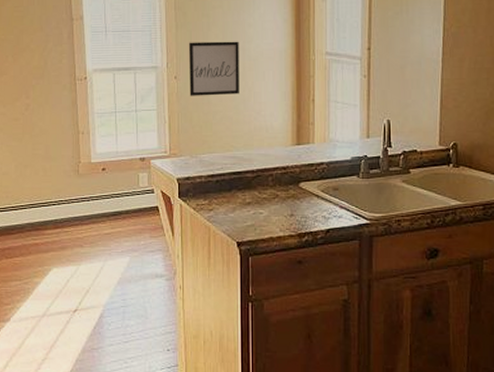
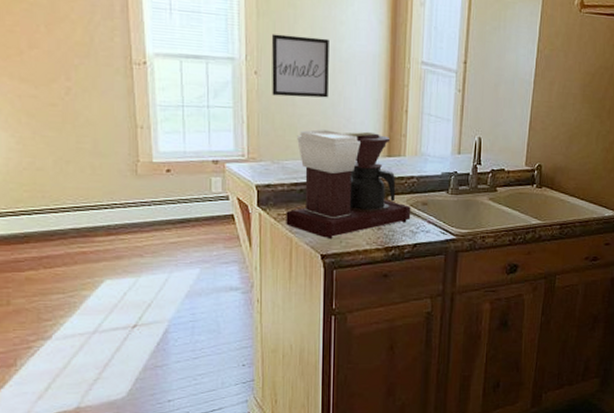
coffee maker: none [204,122,323,227] -> present [286,129,411,240]

